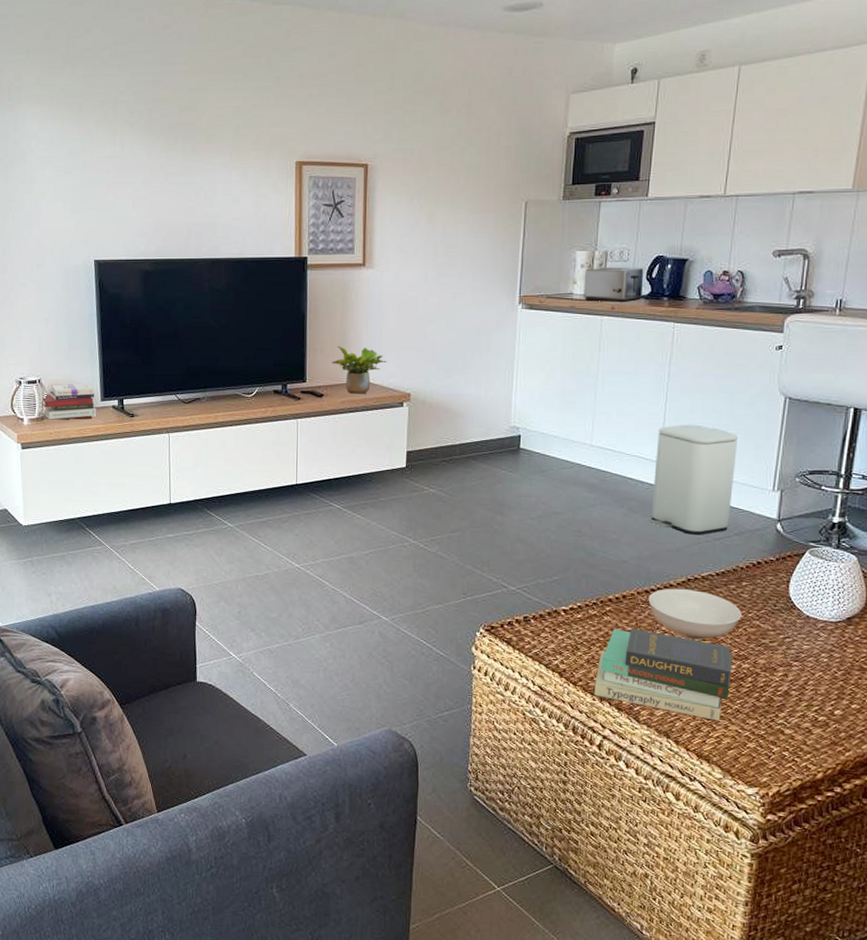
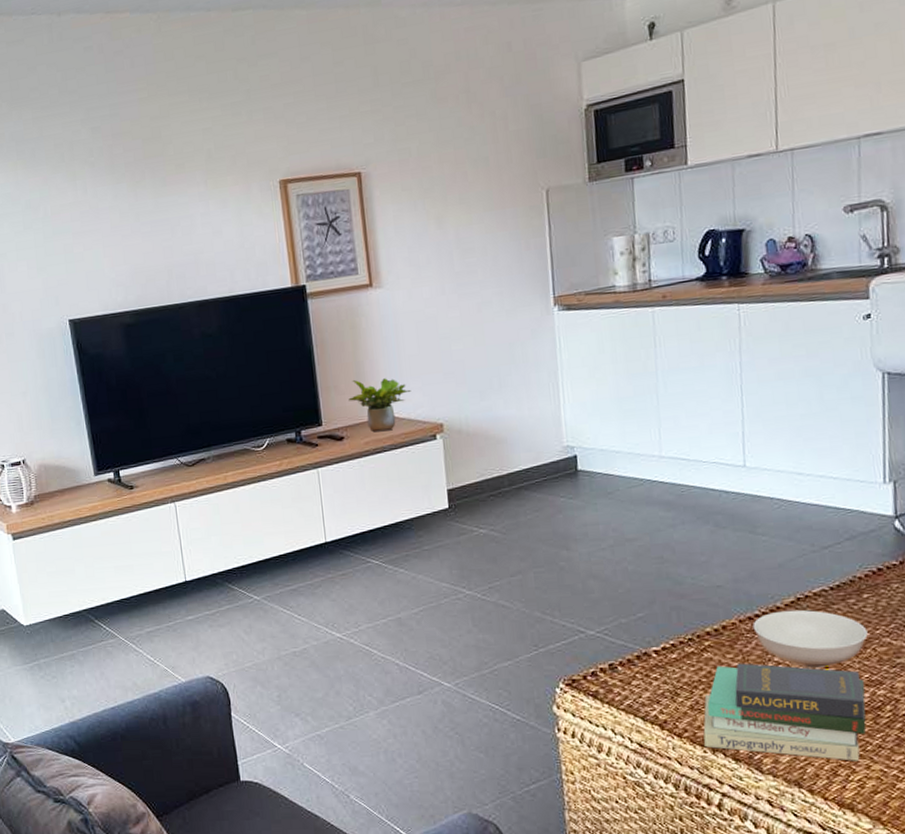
books: present [40,383,97,420] -> none [27,458,92,504]
toaster: present [585,267,643,303] -> none [626,245,697,293]
pedal bin: present [650,424,739,535] -> none [737,417,838,546]

